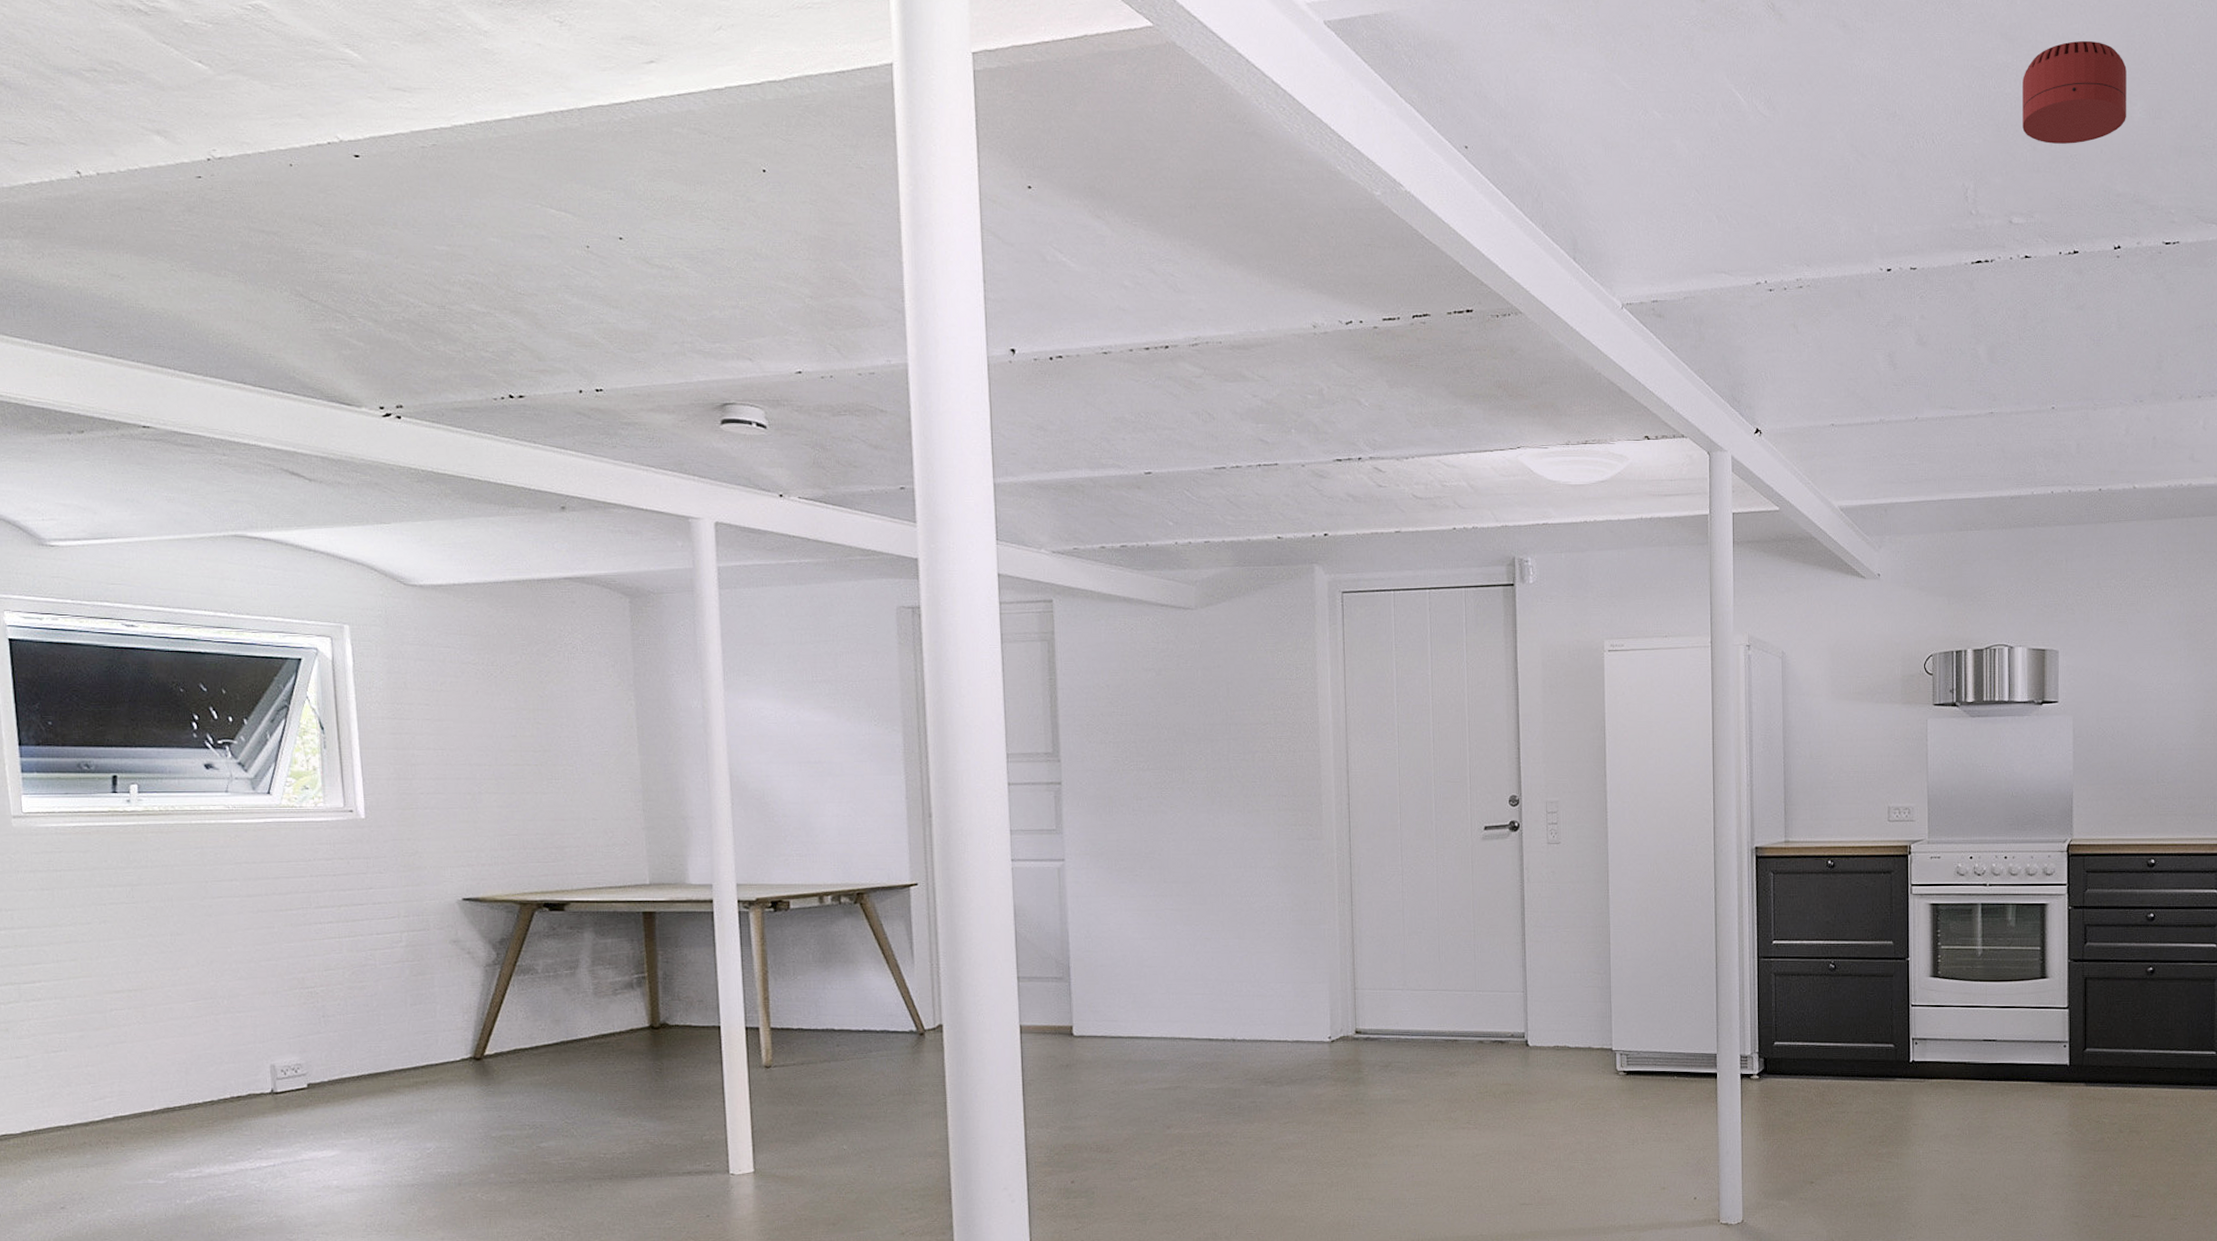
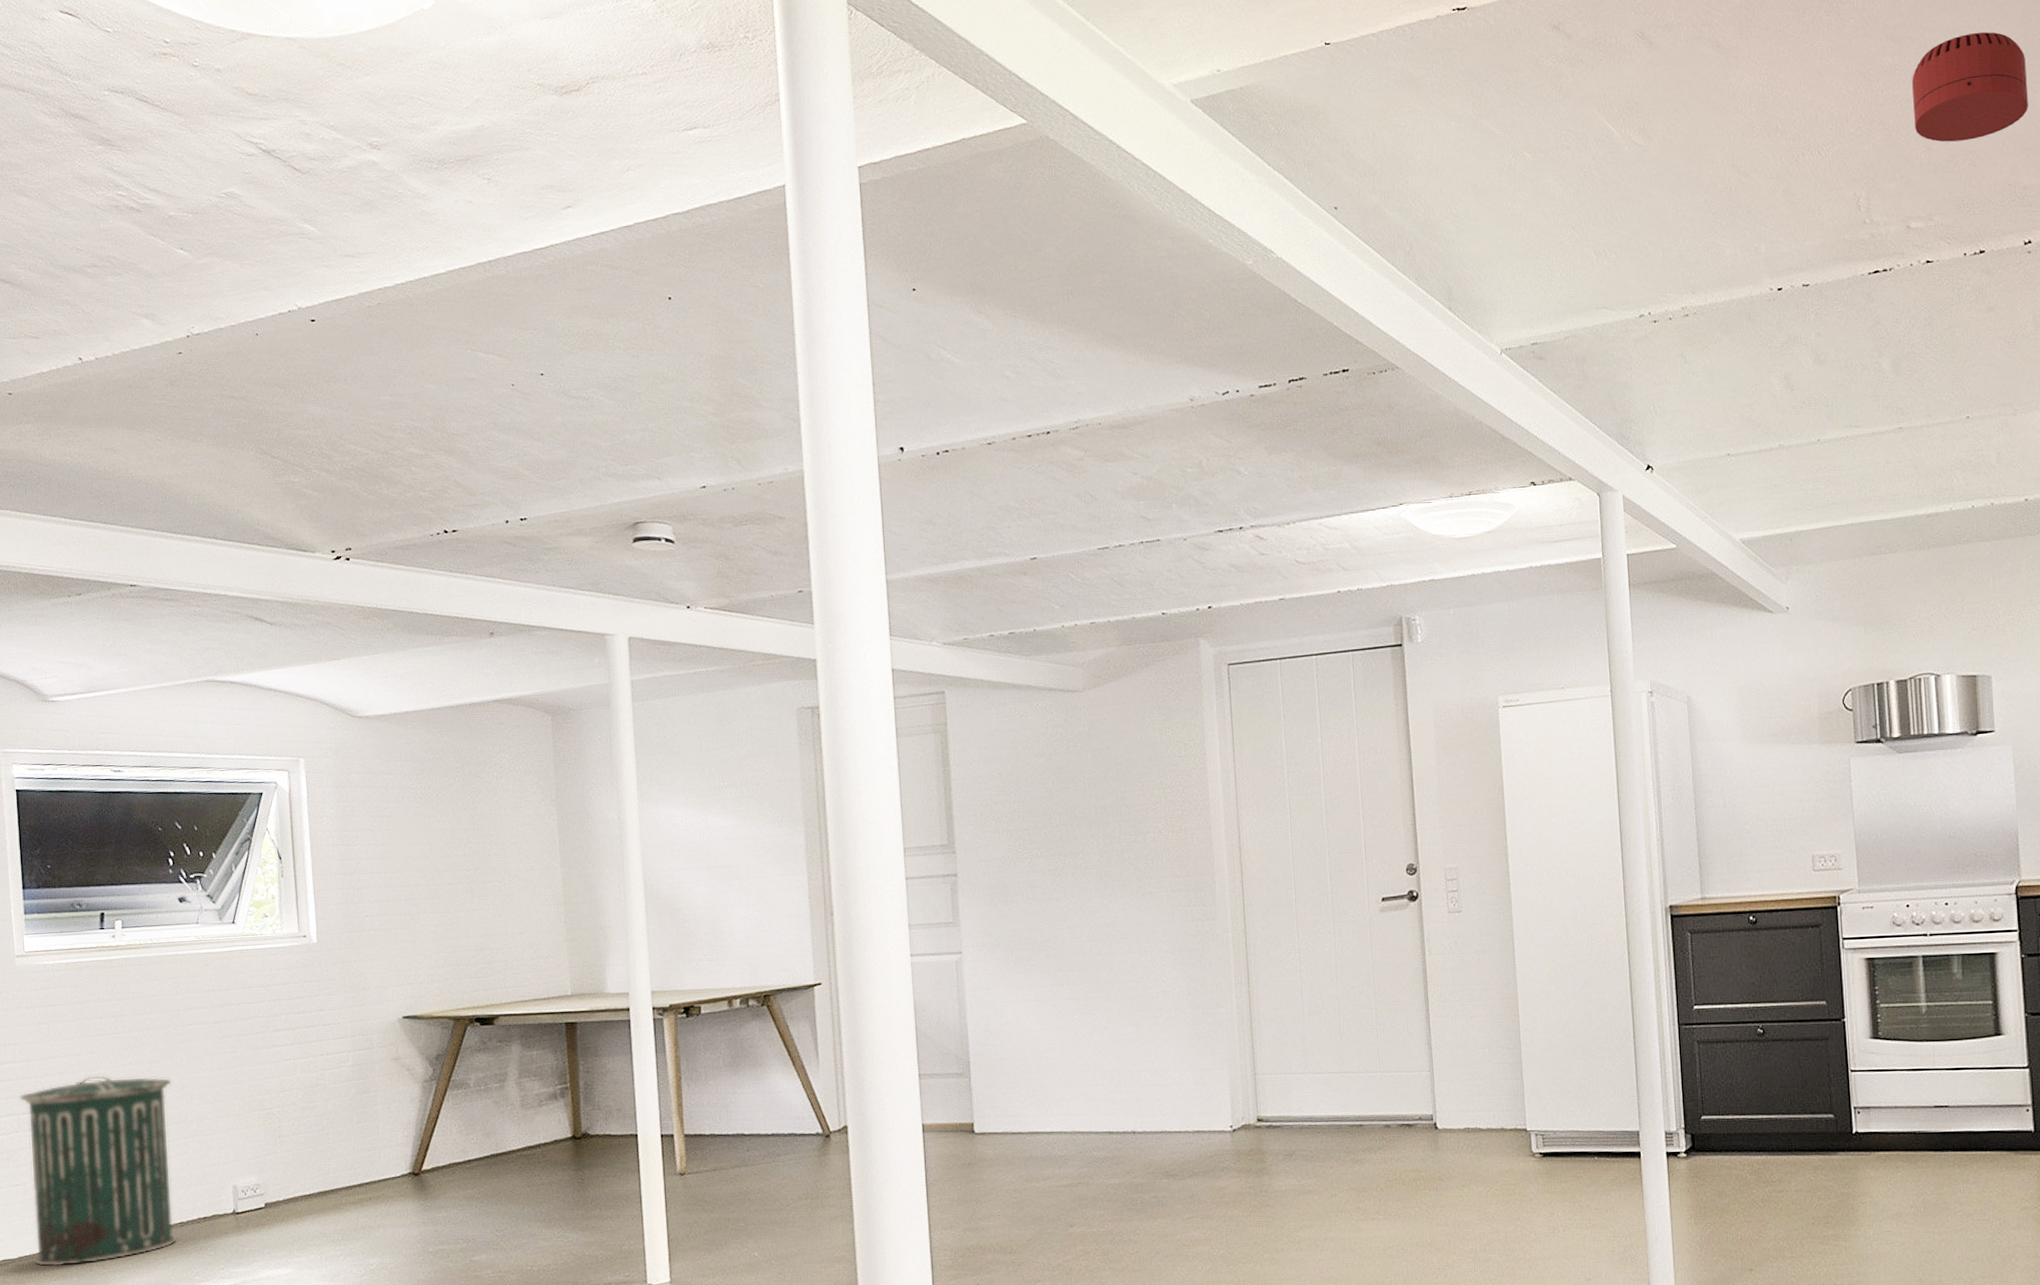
trash can: none [19,946,207,1143] -> present [19,1075,177,1267]

